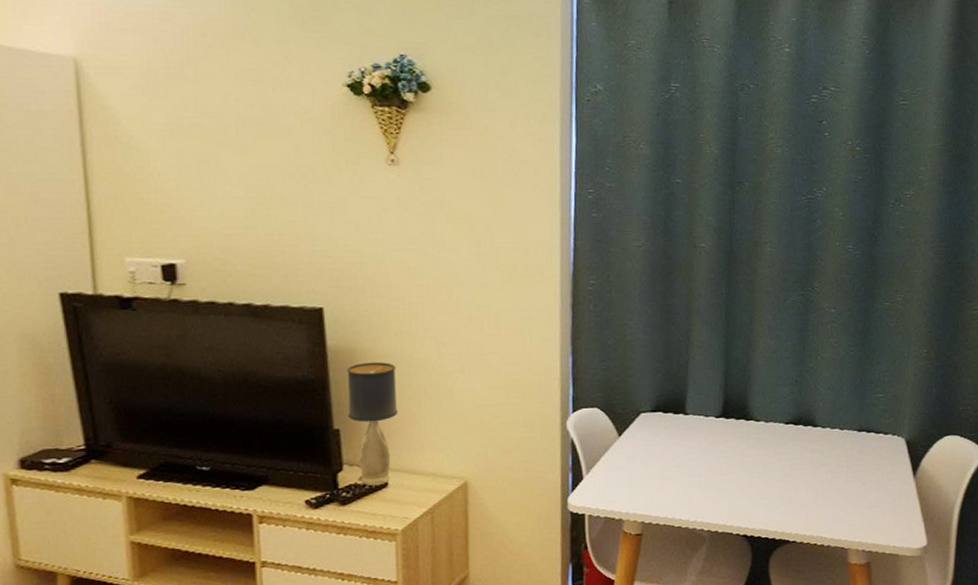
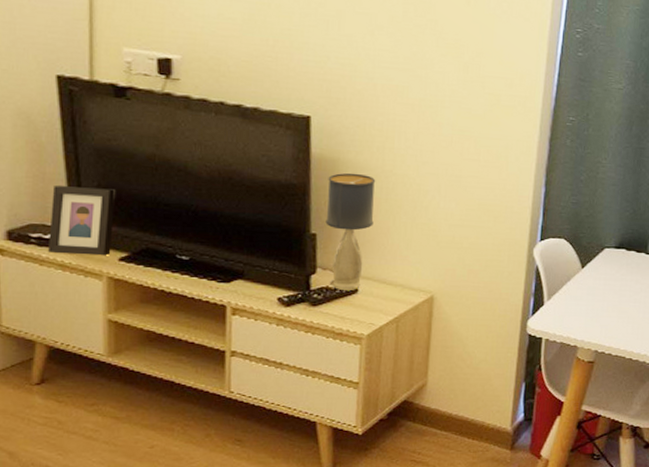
picture frame: none [63,404,130,478] -> present [48,185,116,256]

